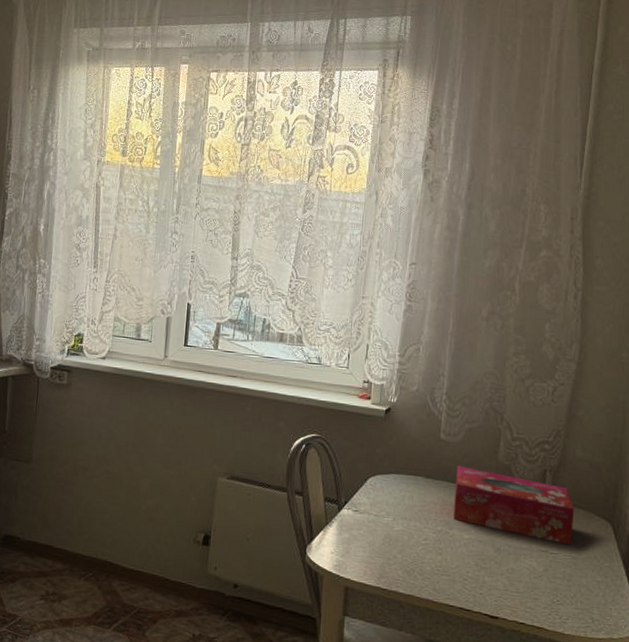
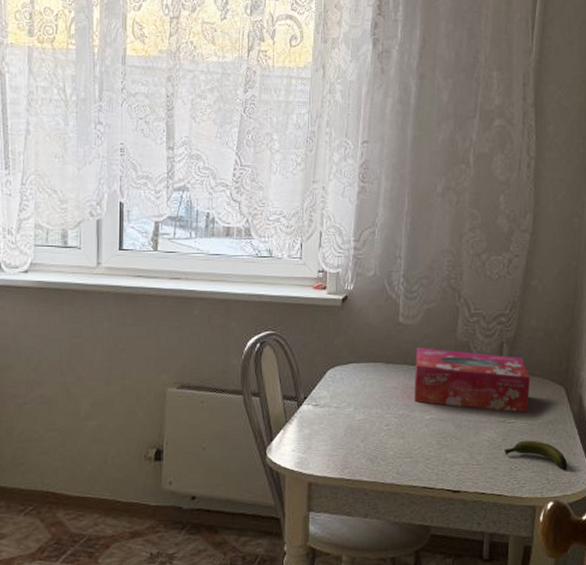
banana: none [545,573,615,612] -> present [504,440,568,471]

